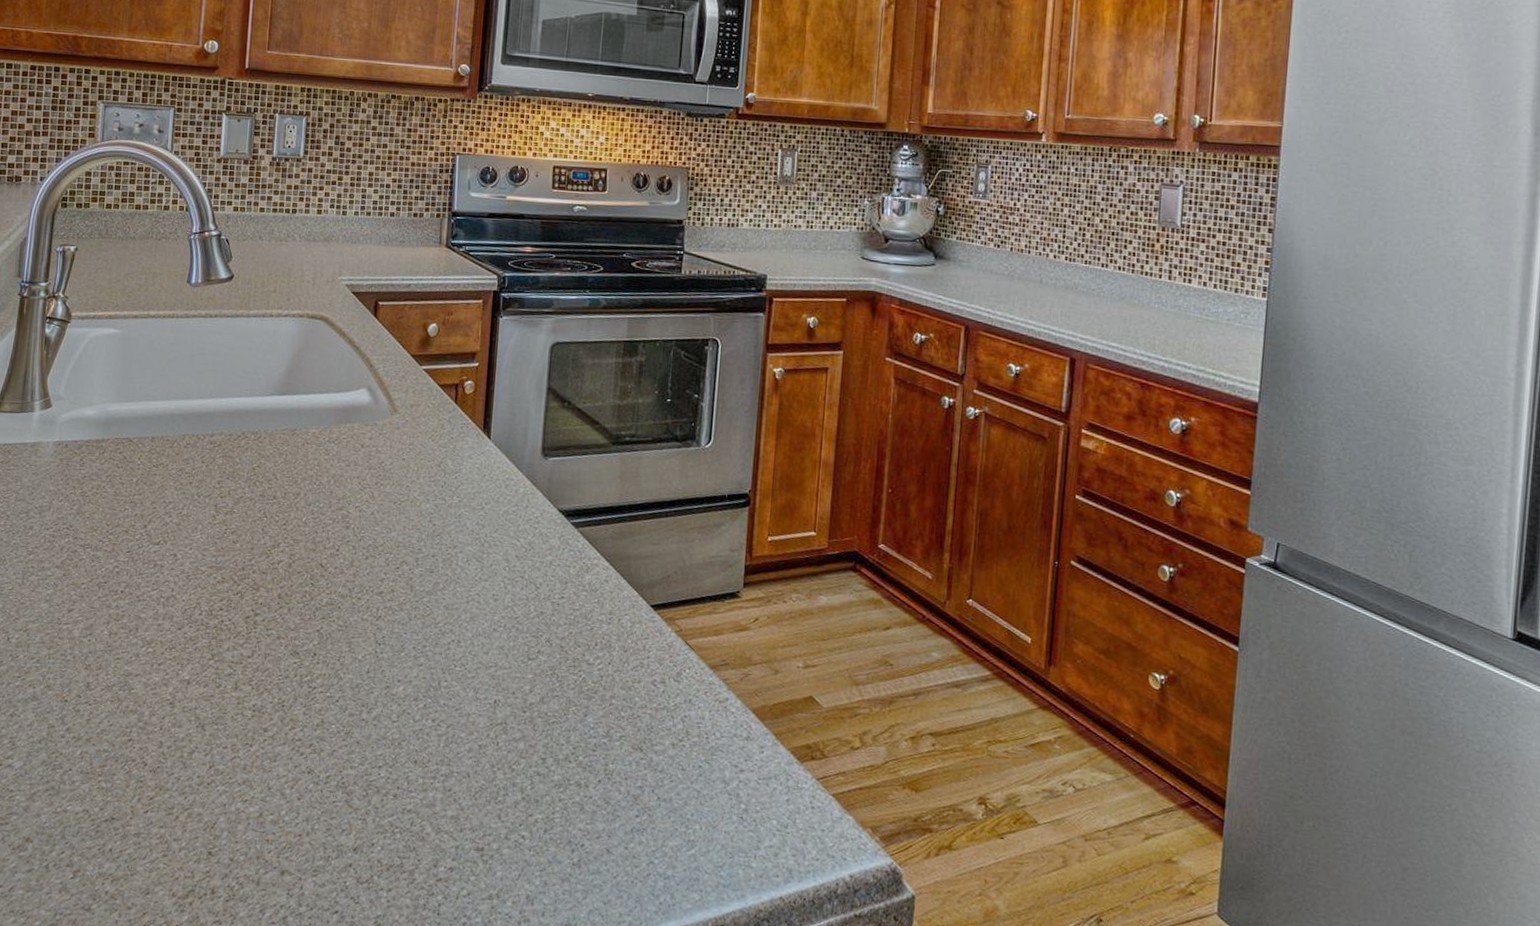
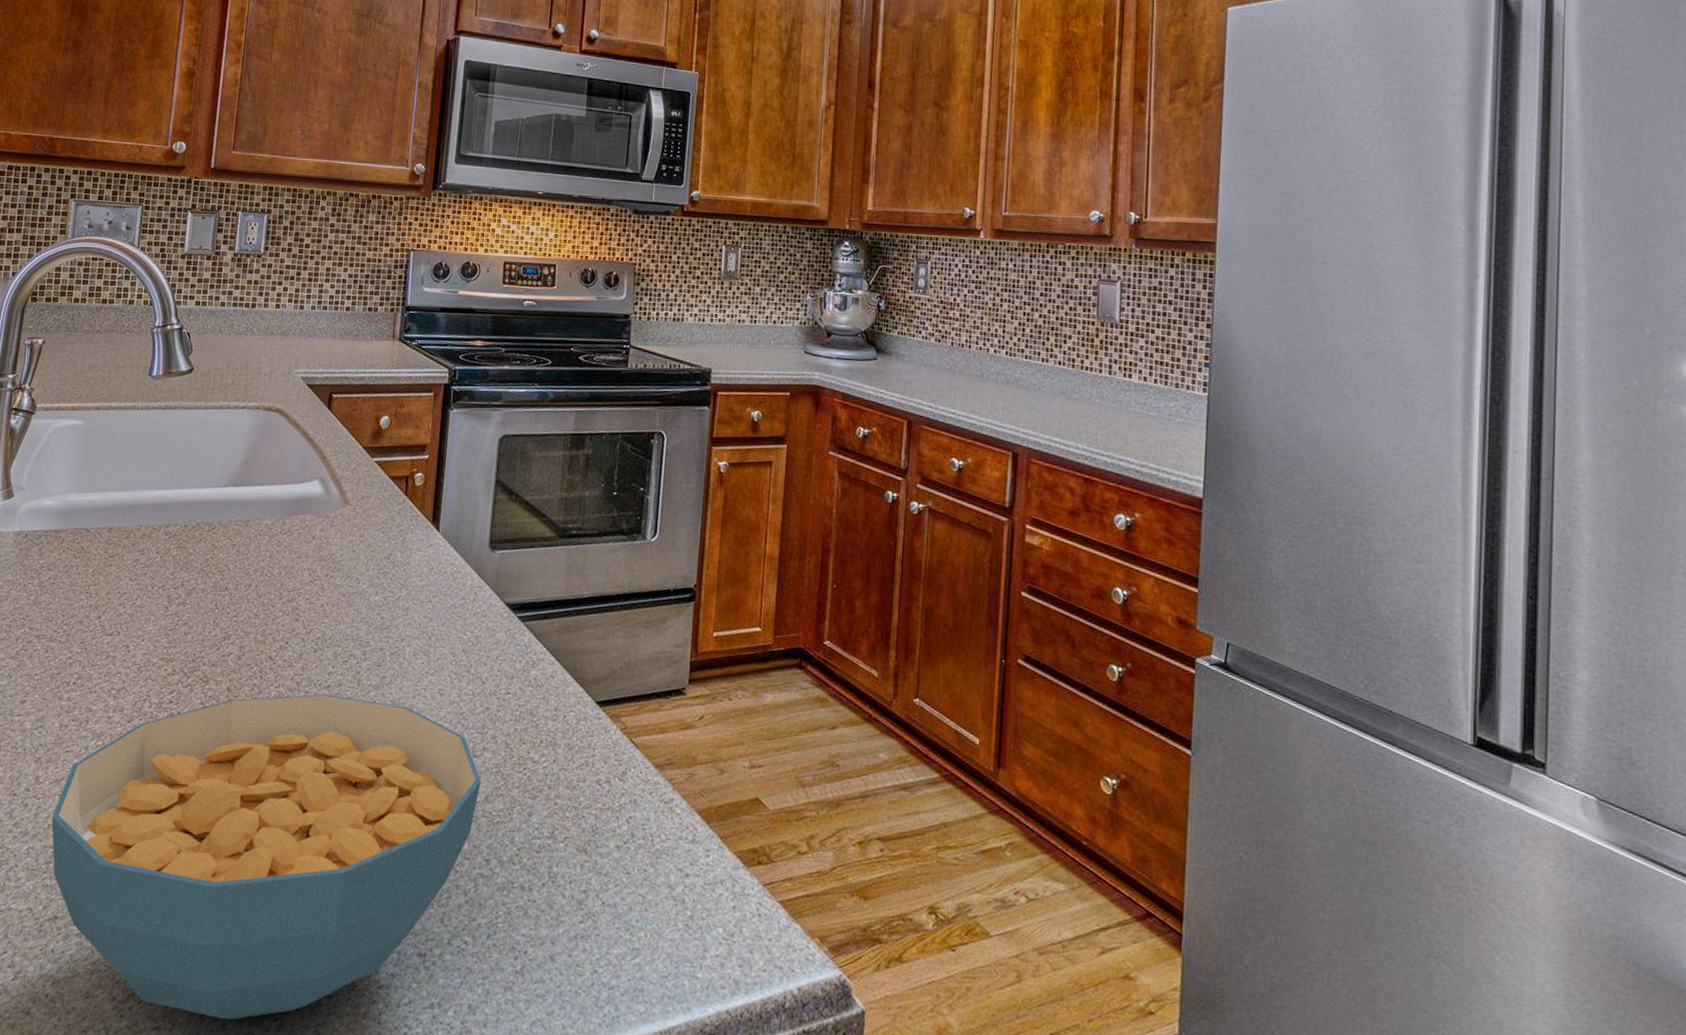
cereal bowl: none [104,600,536,913] -> present [51,694,481,1020]

